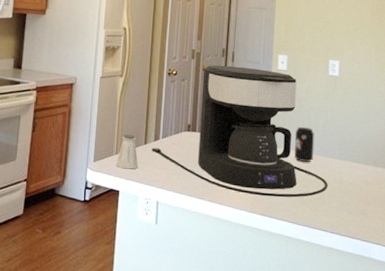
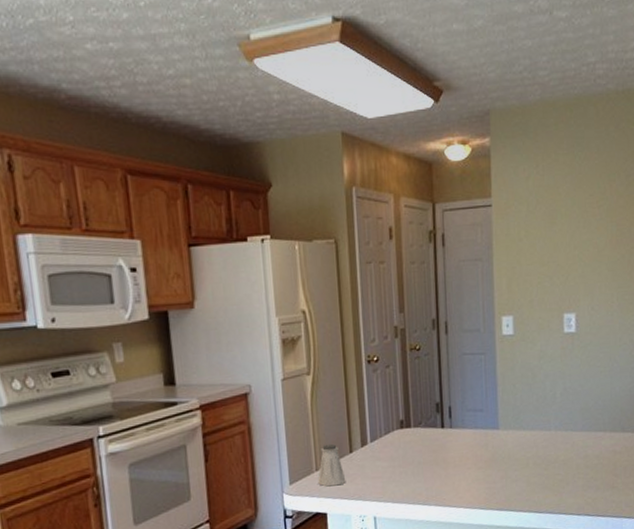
coffee maker: present [151,65,328,198] -> none [359,338,571,490]
beverage can: present [294,126,315,162] -> none [530,400,553,441]

